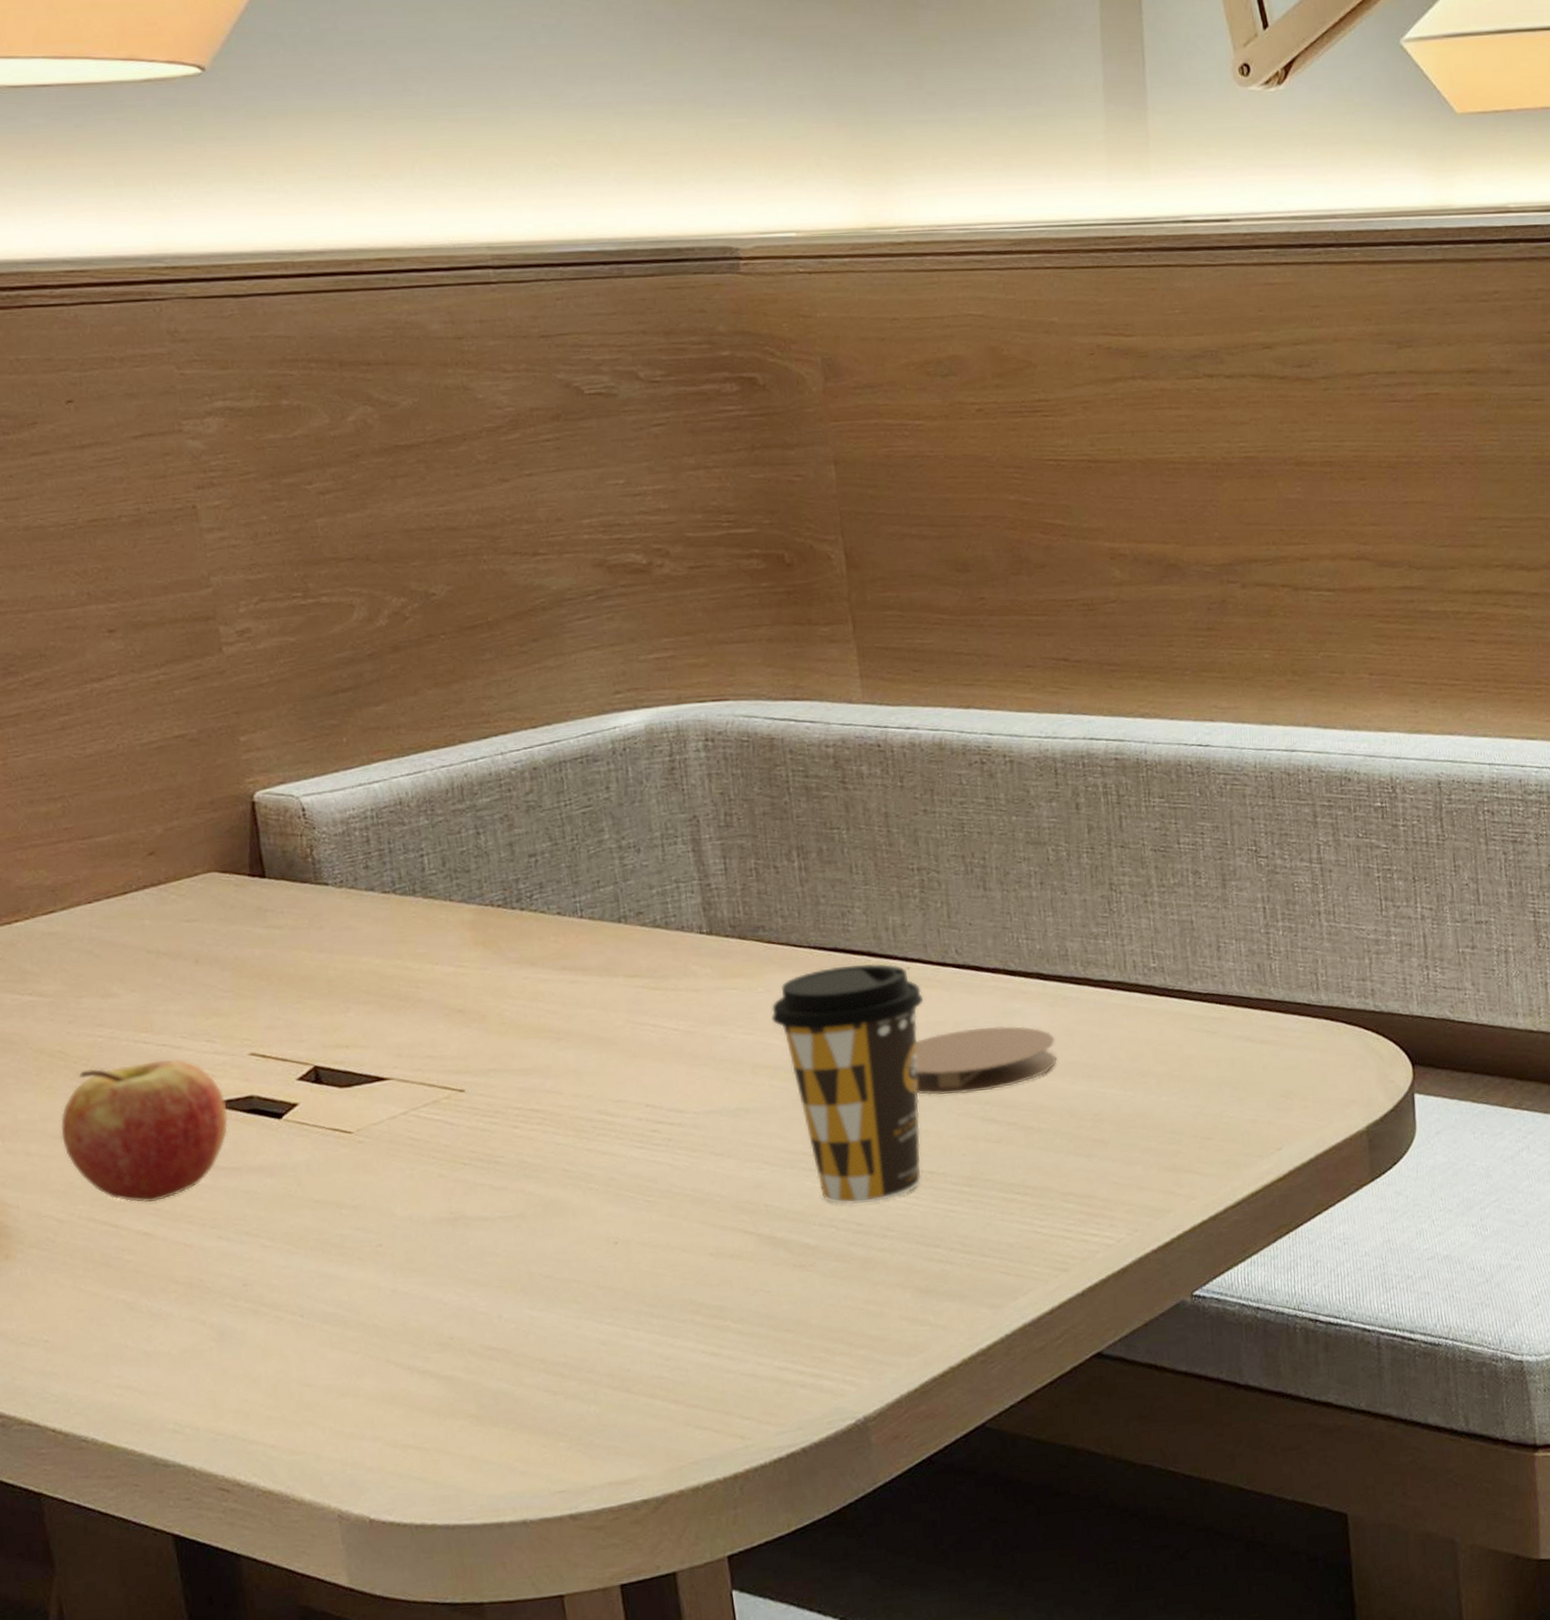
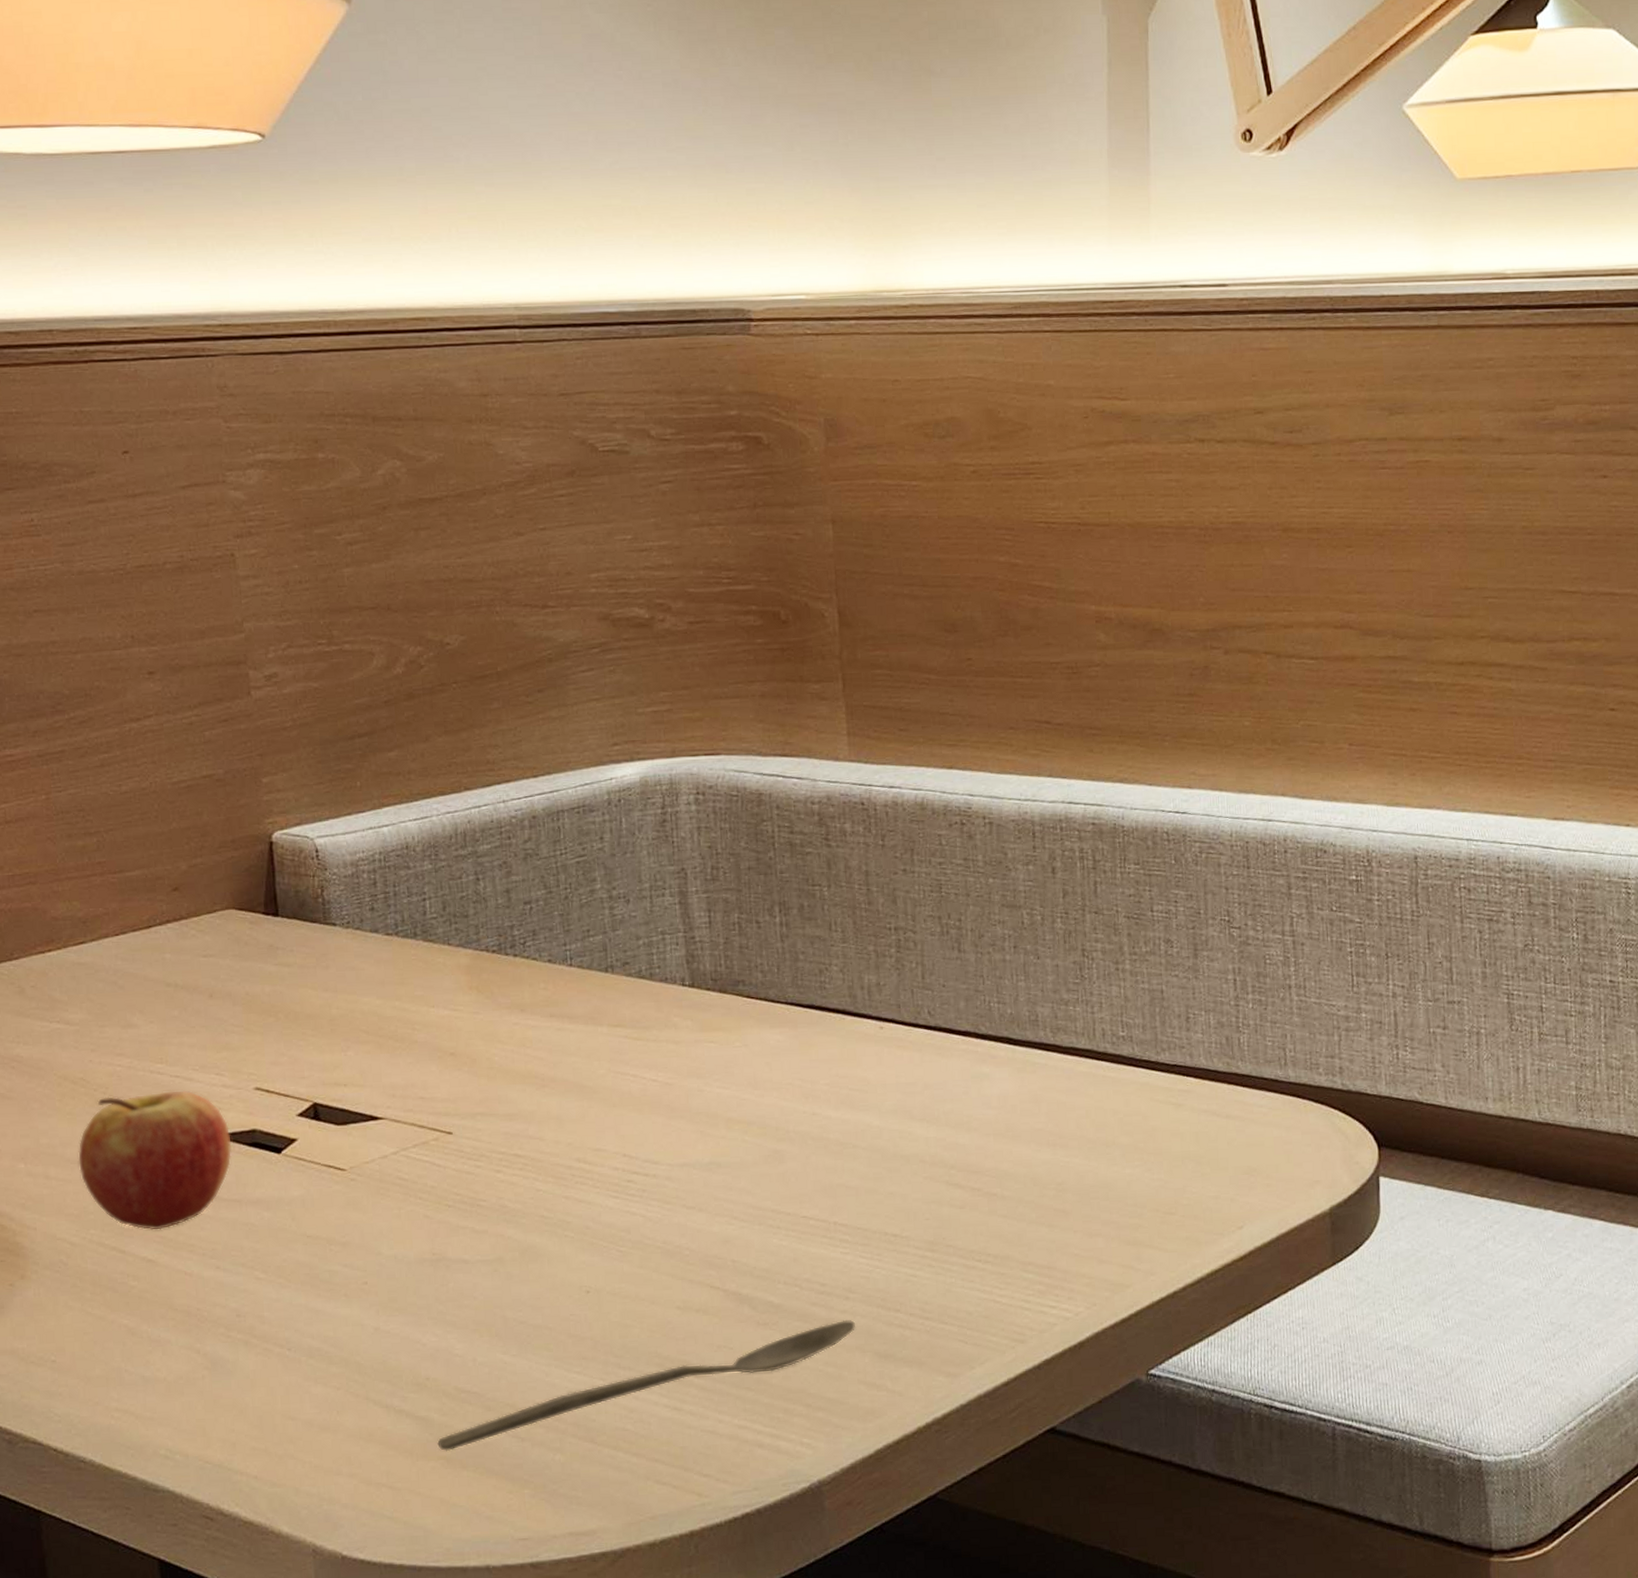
spoon: none [465,1257,895,1410] -> present [437,1319,855,1452]
coffee cup: present [771,963,924,1205] -> none [747,1021,895,1265]
coaster: present [915,1026,1058,1095] -> none [884,1090,1024,1157]

